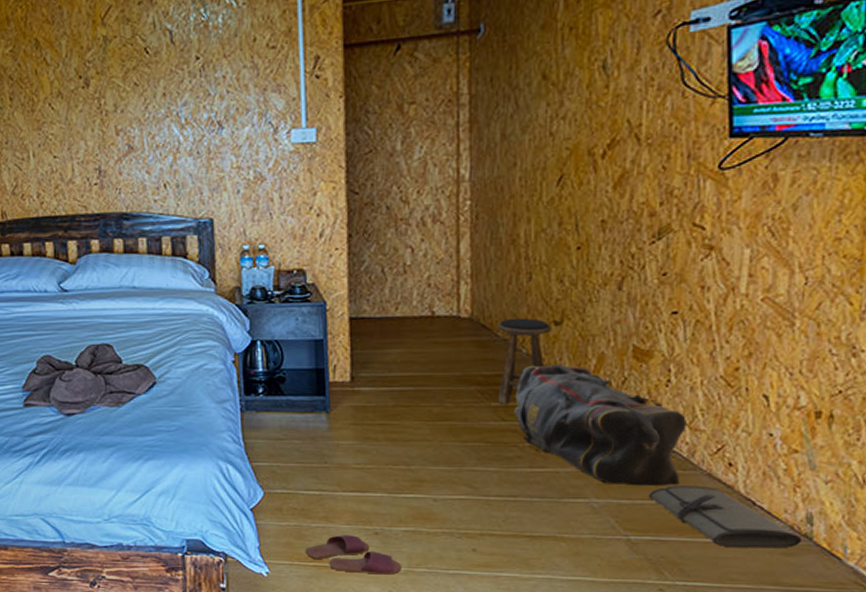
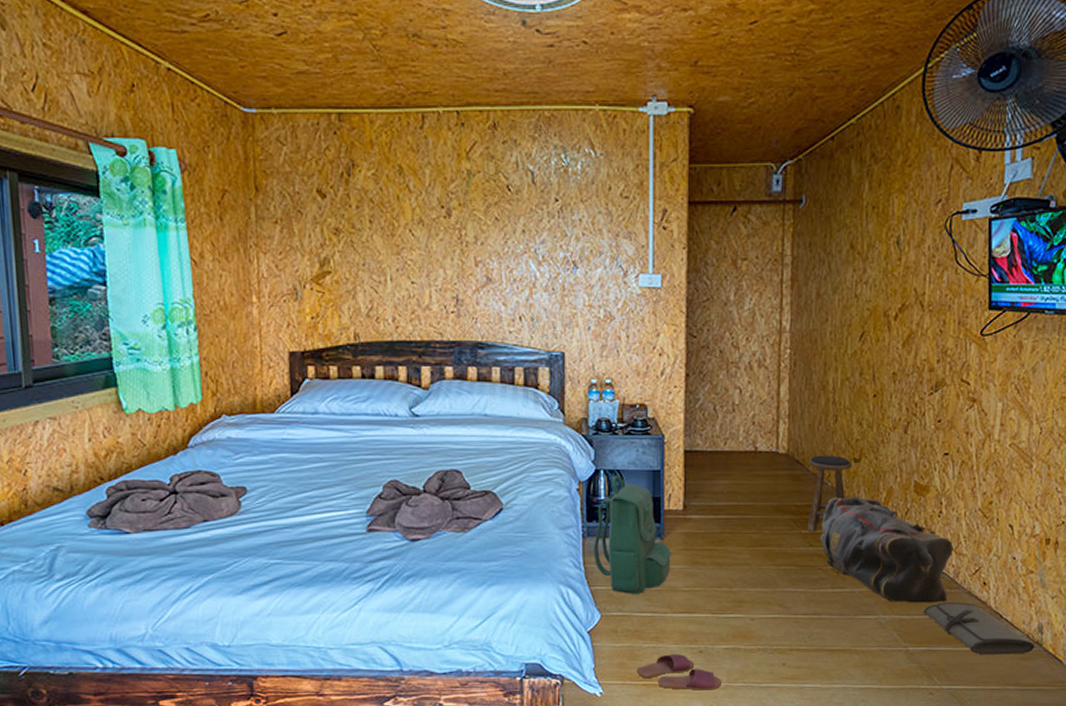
backpack: none [252,346,340,471] -> present [593,475,672,594]

